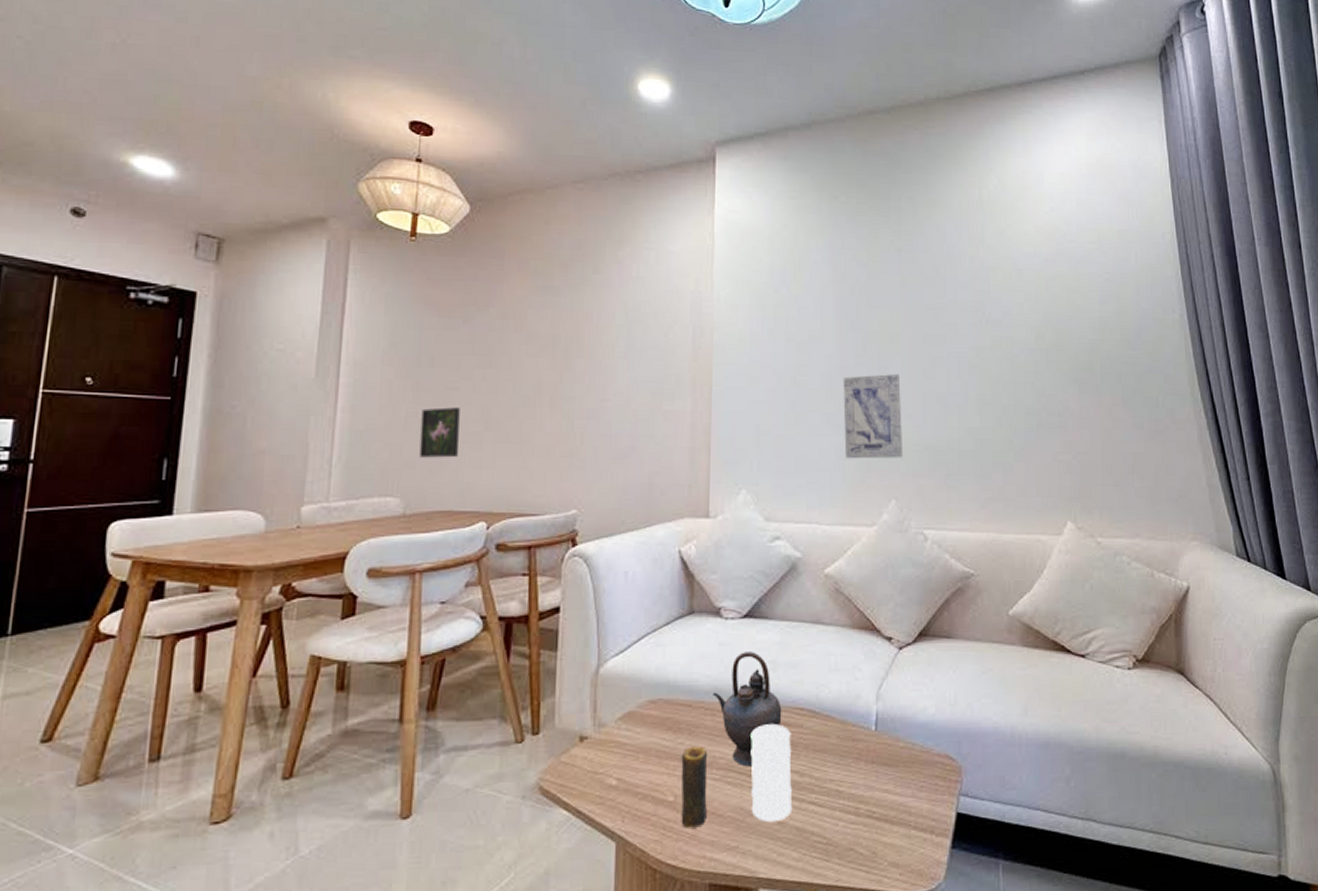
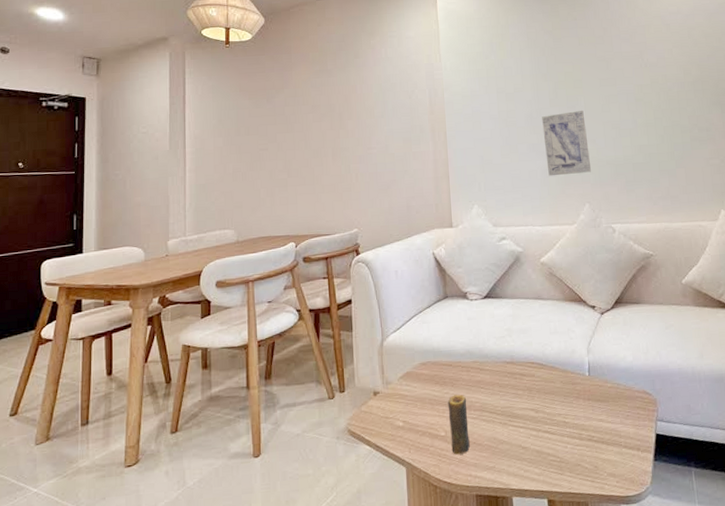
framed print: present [419,407,460,458] -> none [244,162,271,200]
teapot: present [713,652,782,767] -> none [466,323,519,408]
barrel: present [750,724,793,823] -> none [497,375,533,448]

